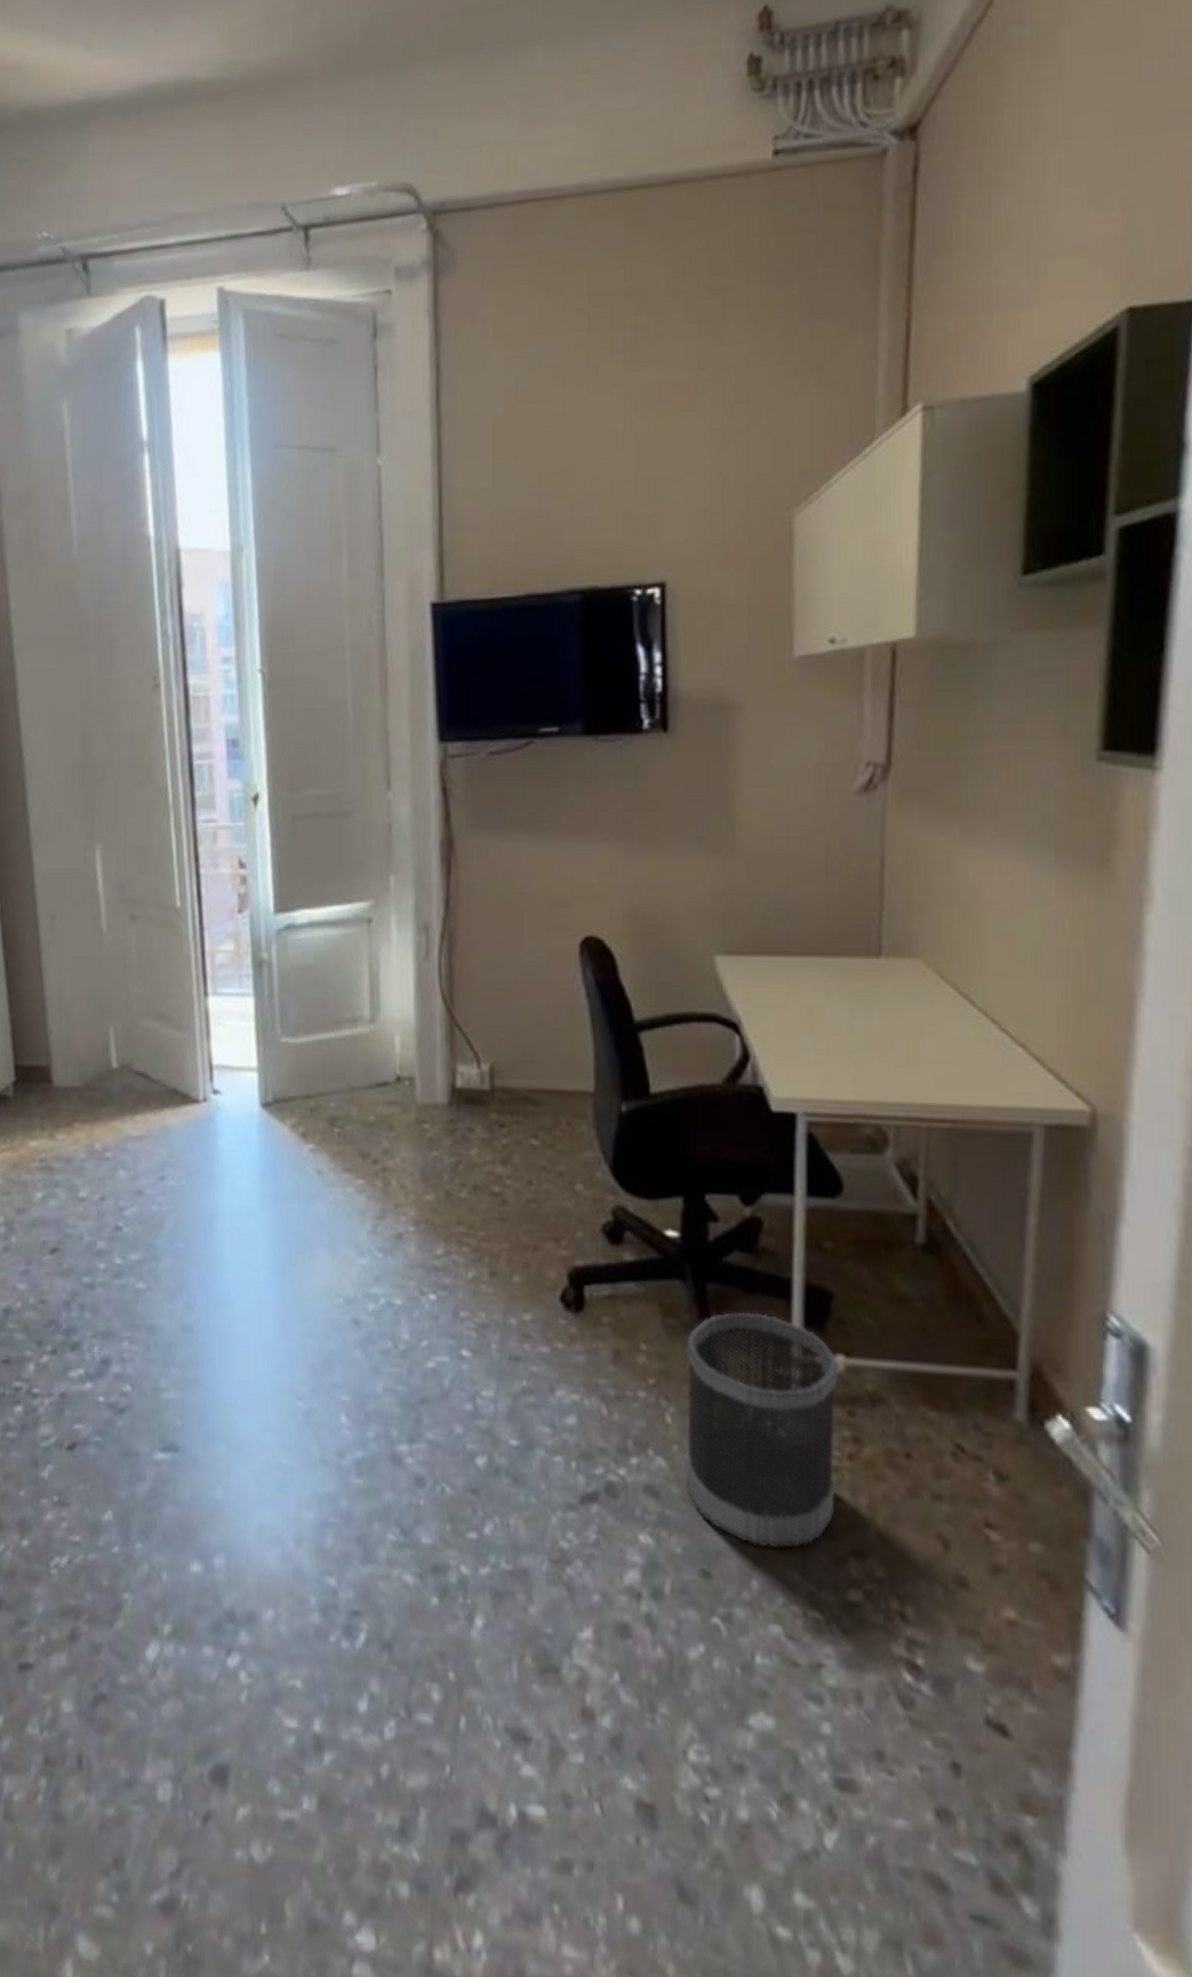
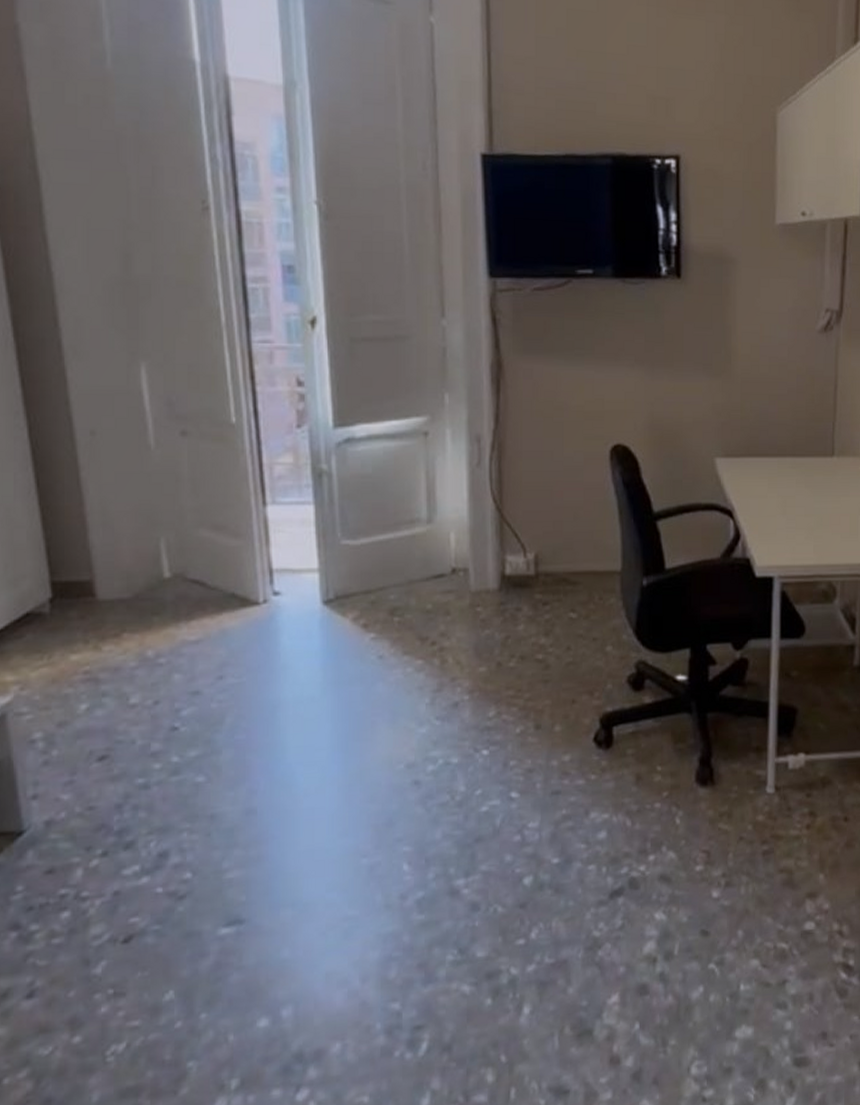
wastebasket: present [684,1311,839,1549] -> none [689,730,801,905]

